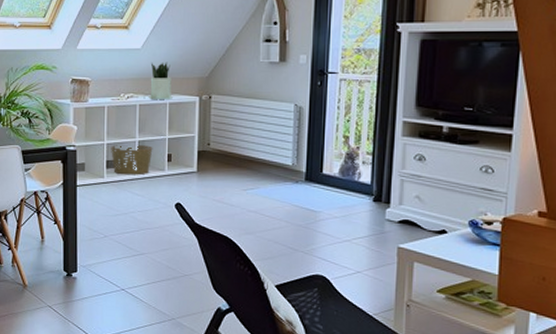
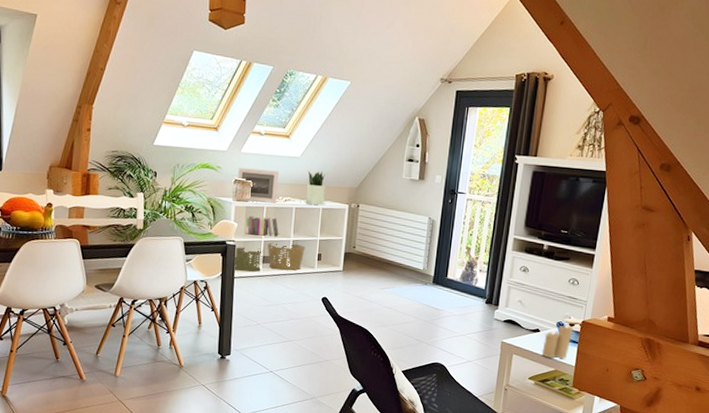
picture frame: none [74,66,118,101] -> present [236,167,279,203]
basket: none [76,152,107,179] -> present [234,247,264,272]
books: none [85,117,123,140] -> present [245,215,279,238]
candle: none [452,219,492,267] -> present [541,322,574,359]

